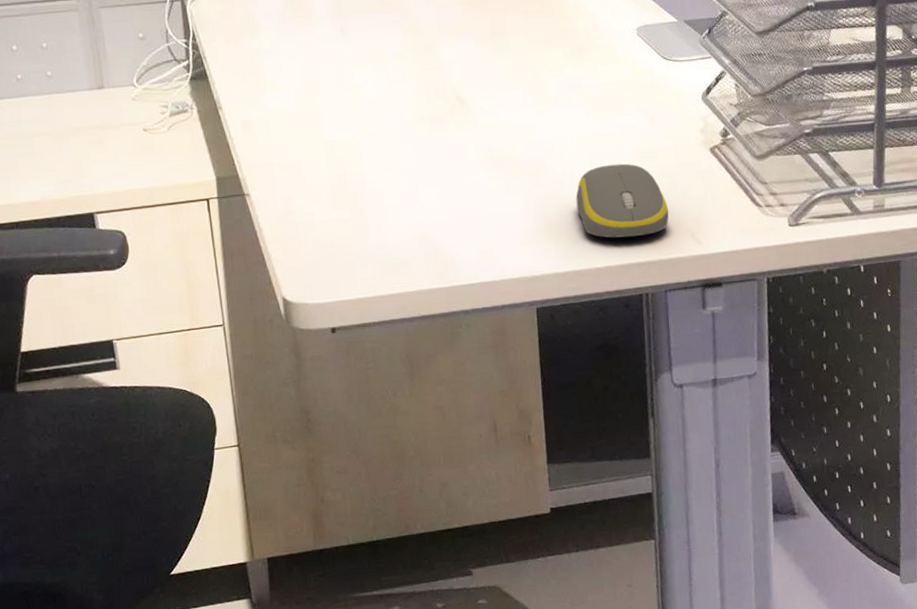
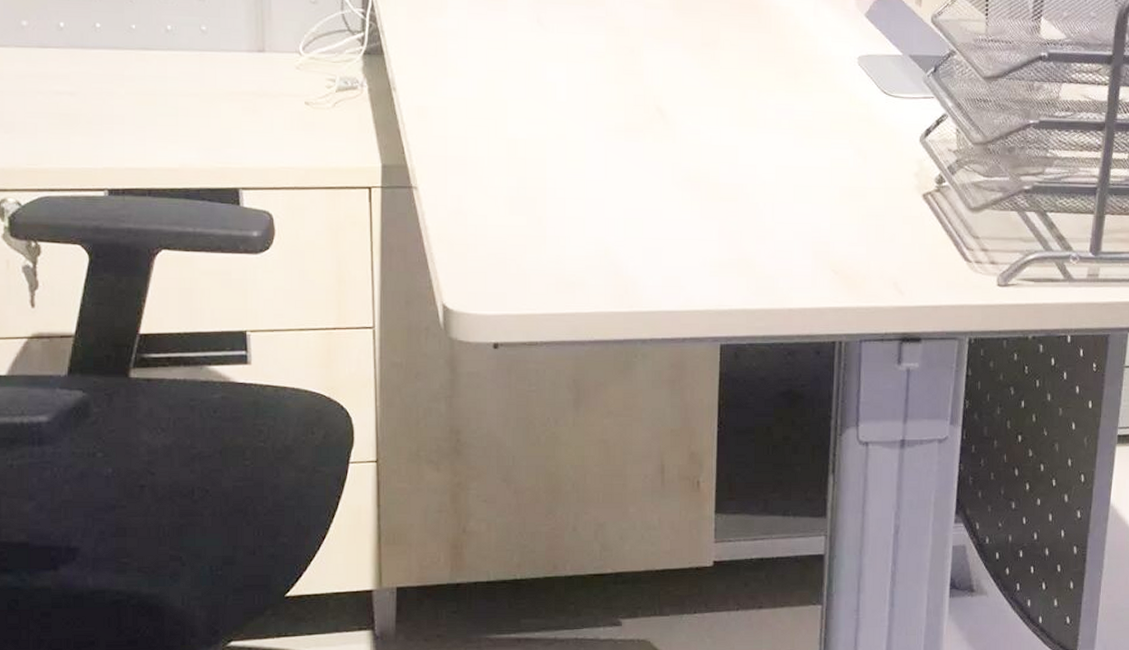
computer mouse: present [576,163,669,238] -> none [775,199,873,279]

